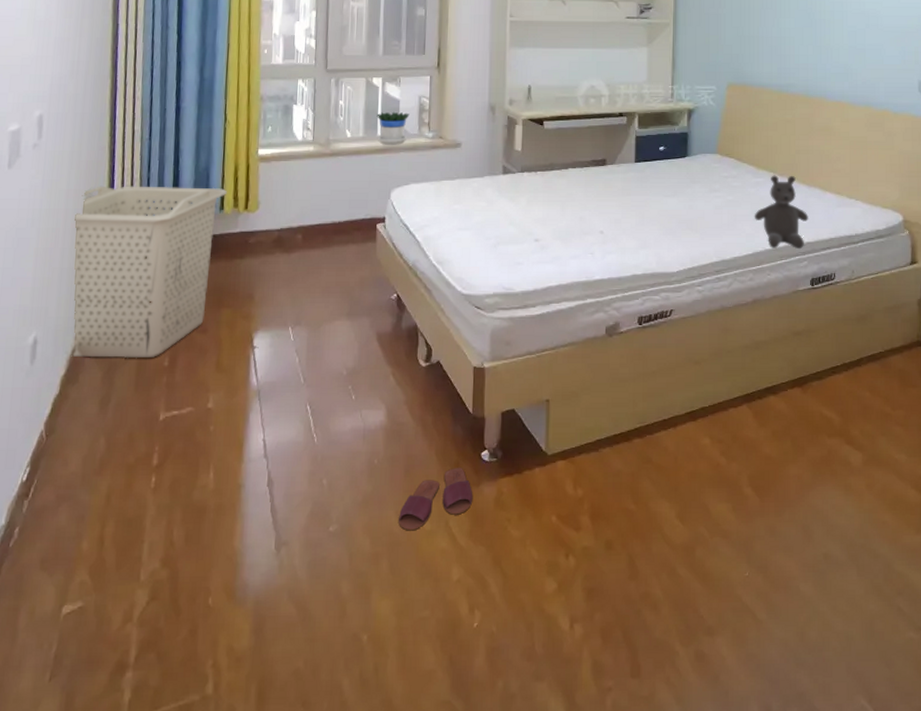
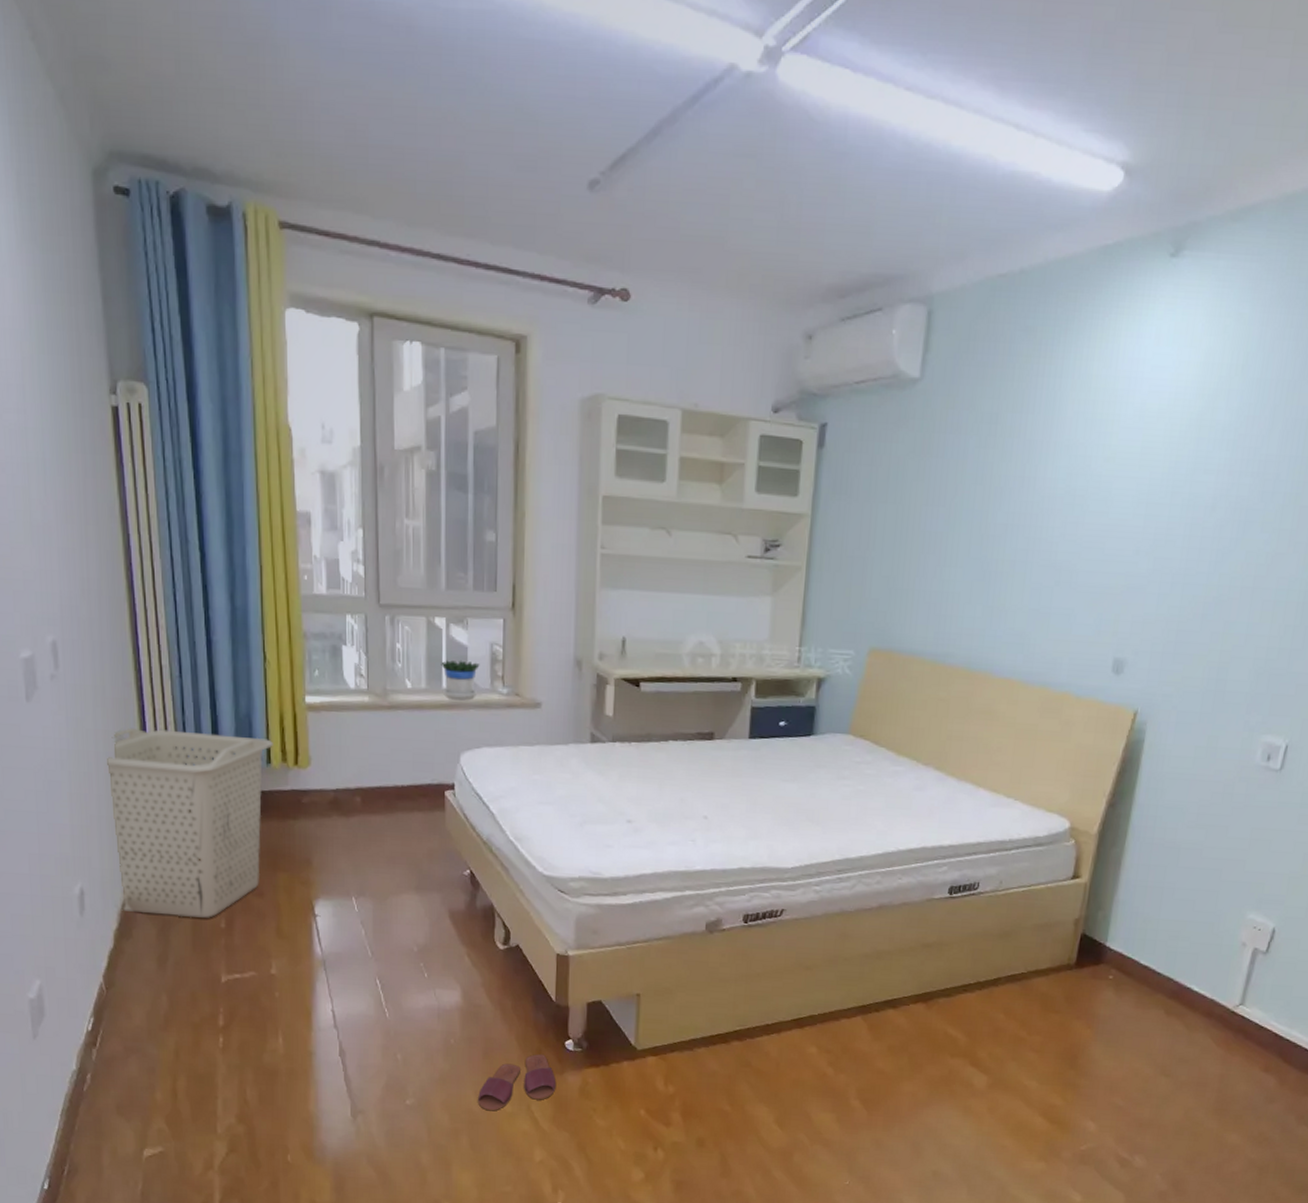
stuffed bear: present [754,175,808,250] -> none [888,764,954,853]

